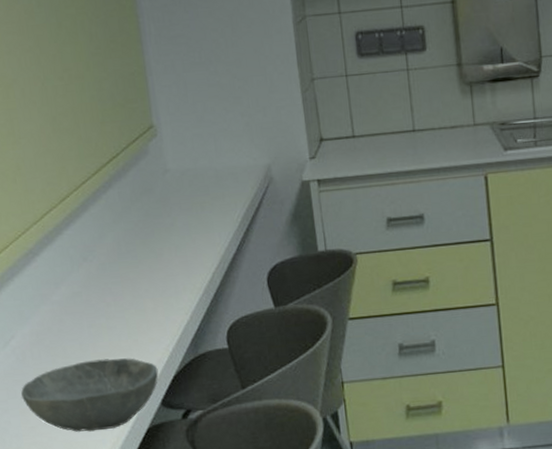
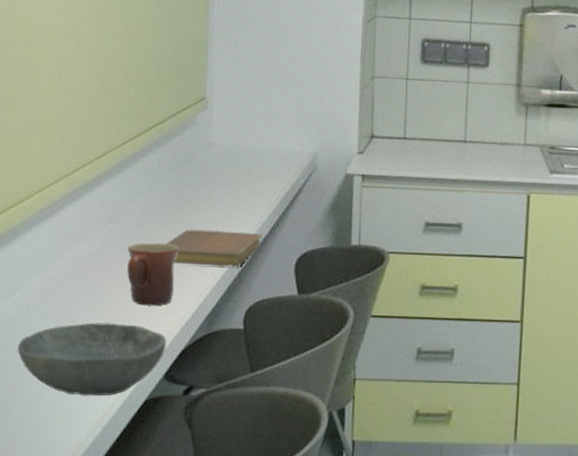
mug: none [105,274,157,339] -> present [127,242,179,306]
notebook: none [140,252,231,293] -> present [165,229,262,267]

